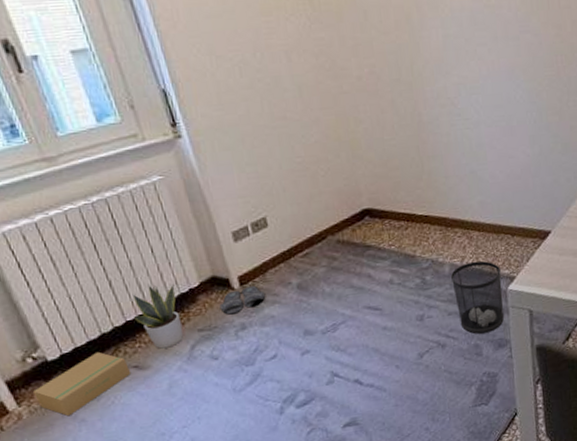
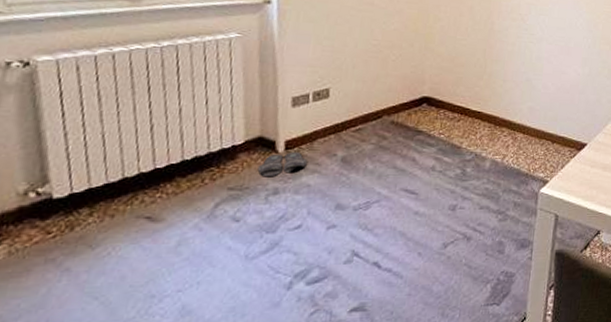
box: present [33,351,132,417] -> none [22,196,141,263]
potted plant: present [132,283,184,349] -> none [164,134,218,202]
waste bin: present [451,260,504,334] -> none [489,161,536,231]

